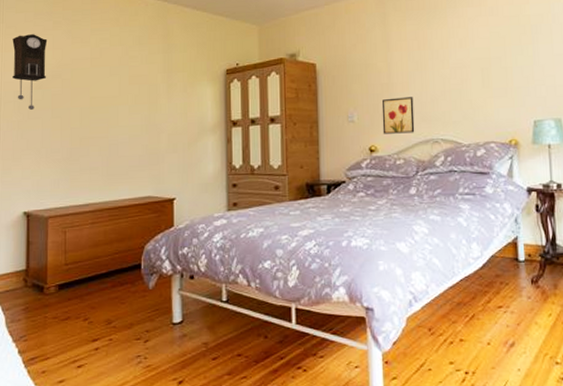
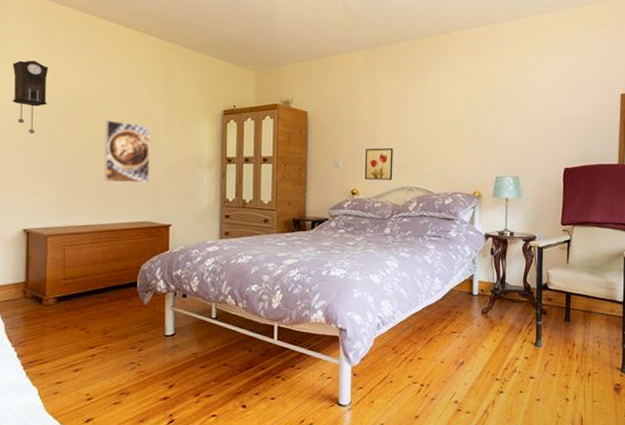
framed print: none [104,89,152,155] -> present [103,120,150,183]

